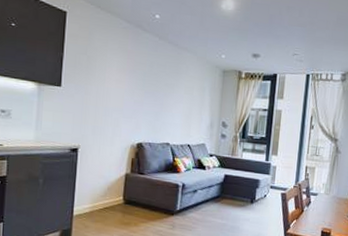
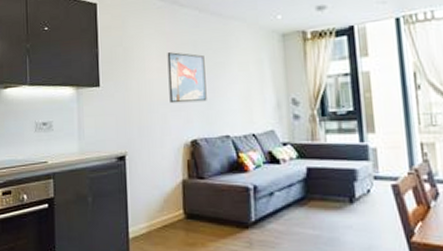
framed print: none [123,68,158,114] -> present [167,52,207,104]

